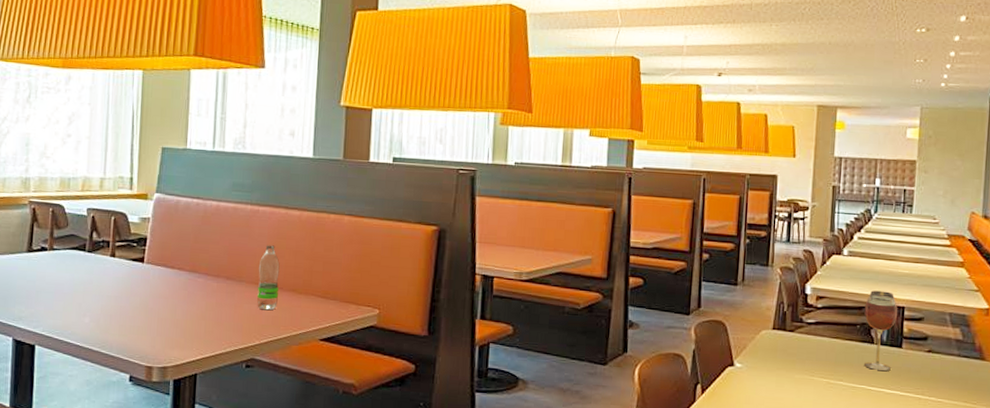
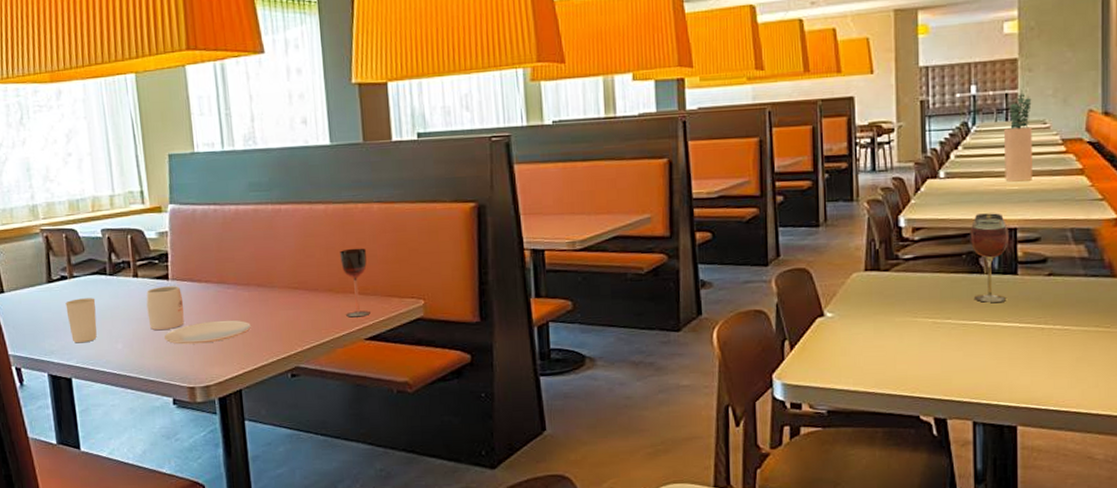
cup: none [41,270,71,313] -> present [65,298,97,343]
mug: none [118,268,155,310] -> present [146,286,185,331]
plate: none [131,306,215,327] -> present [164,320,251,345]
bottle: present [256,245,280,311] -> none [289,244,316,315]
wineglass: none [305,254,333,319] -> present [340,248,370,318]
vase: none [898,188,925,268] -> present [1004,90,1032,183]

